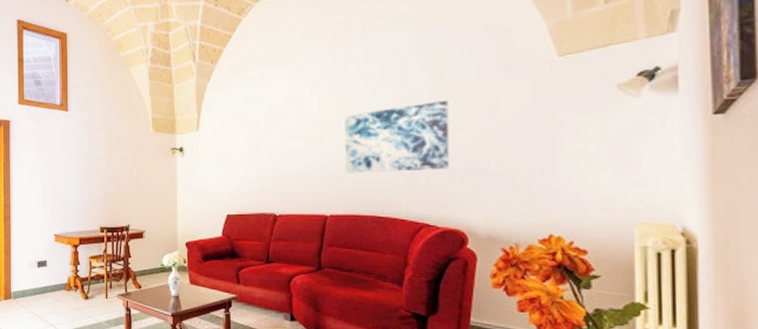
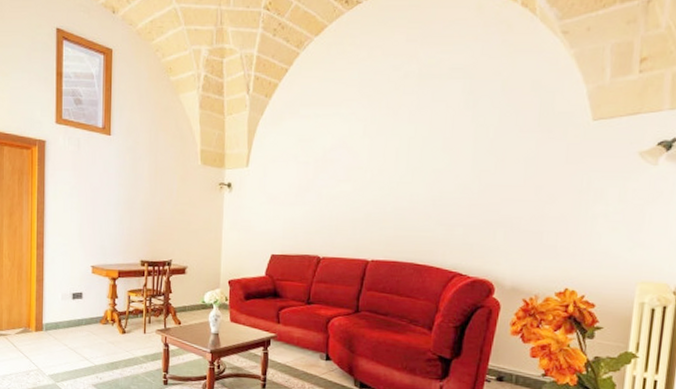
wall art: present [344,101,450,173] -> none [388,155,491,222]

